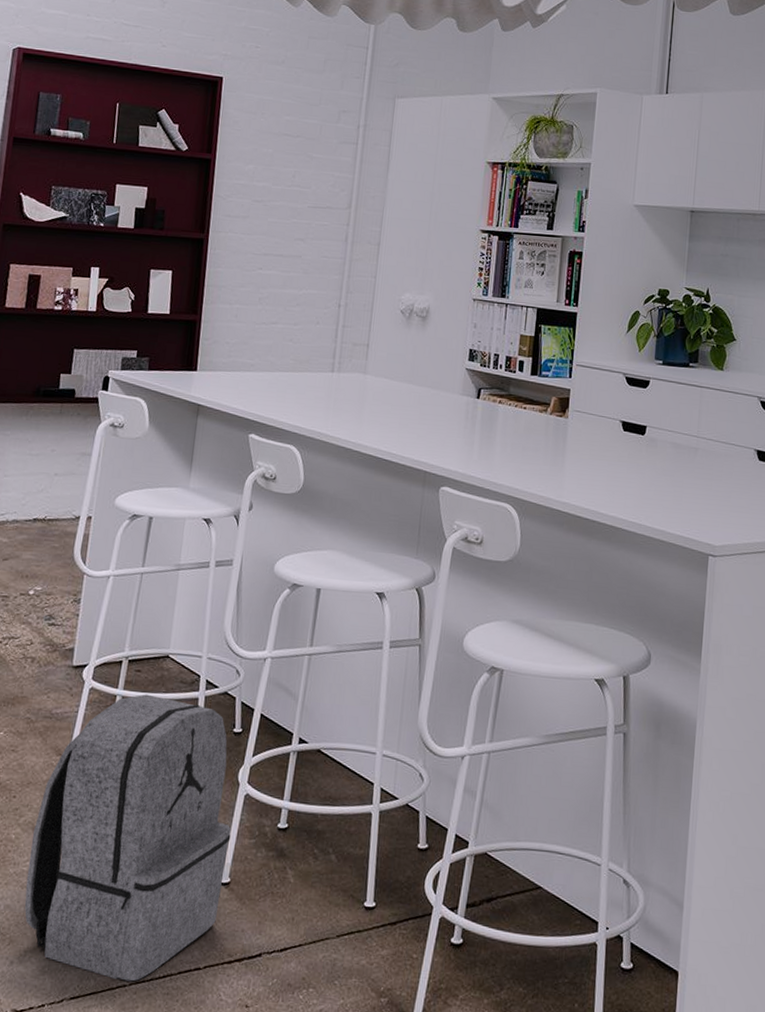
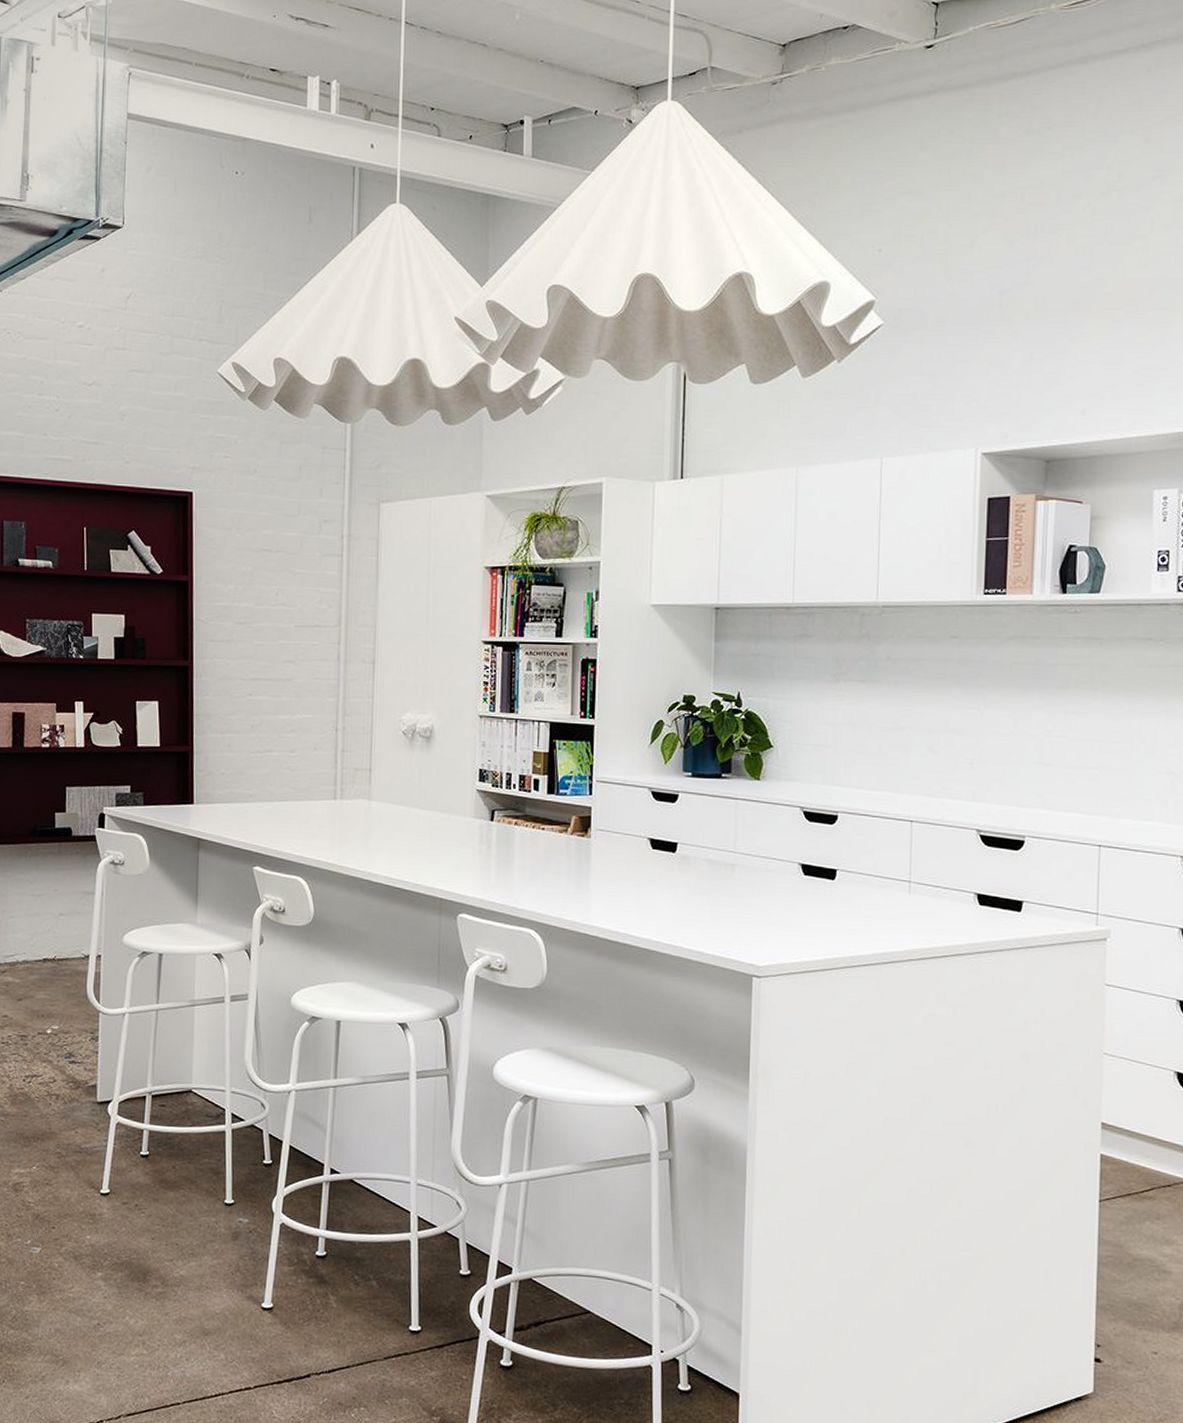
backpack: present [24,694,232,982] -> none [73,1128,270,1400]

